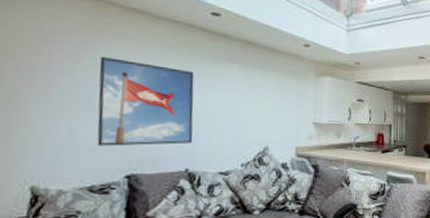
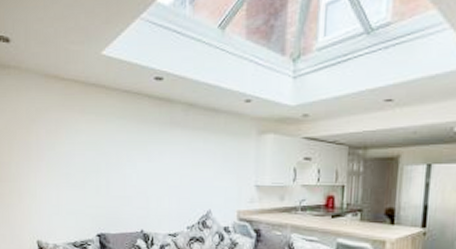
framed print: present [97,57,195,147] -> none [71,132,146,210]

